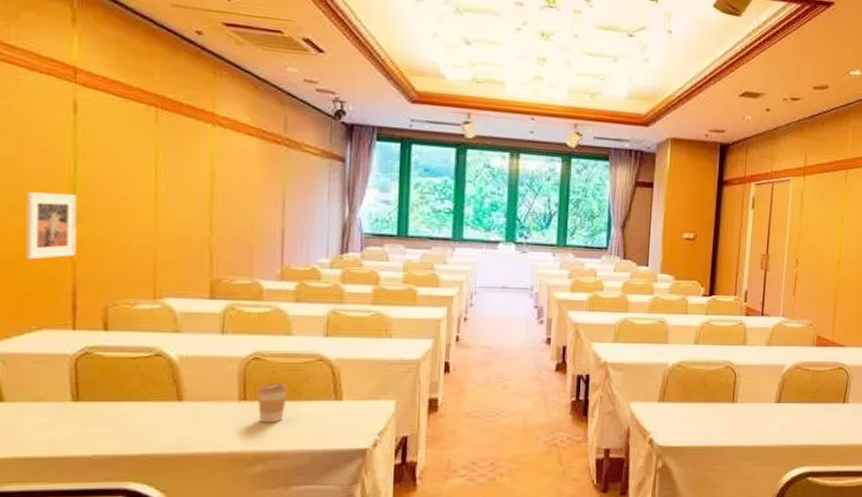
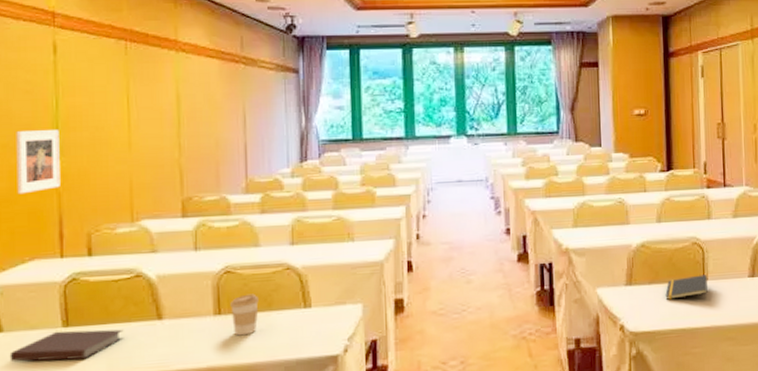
notebook: none [11,405,140,436] -> present [9,329,124,362]
notepad: none [695,397,736,418] -> present [665,274,708,300]

